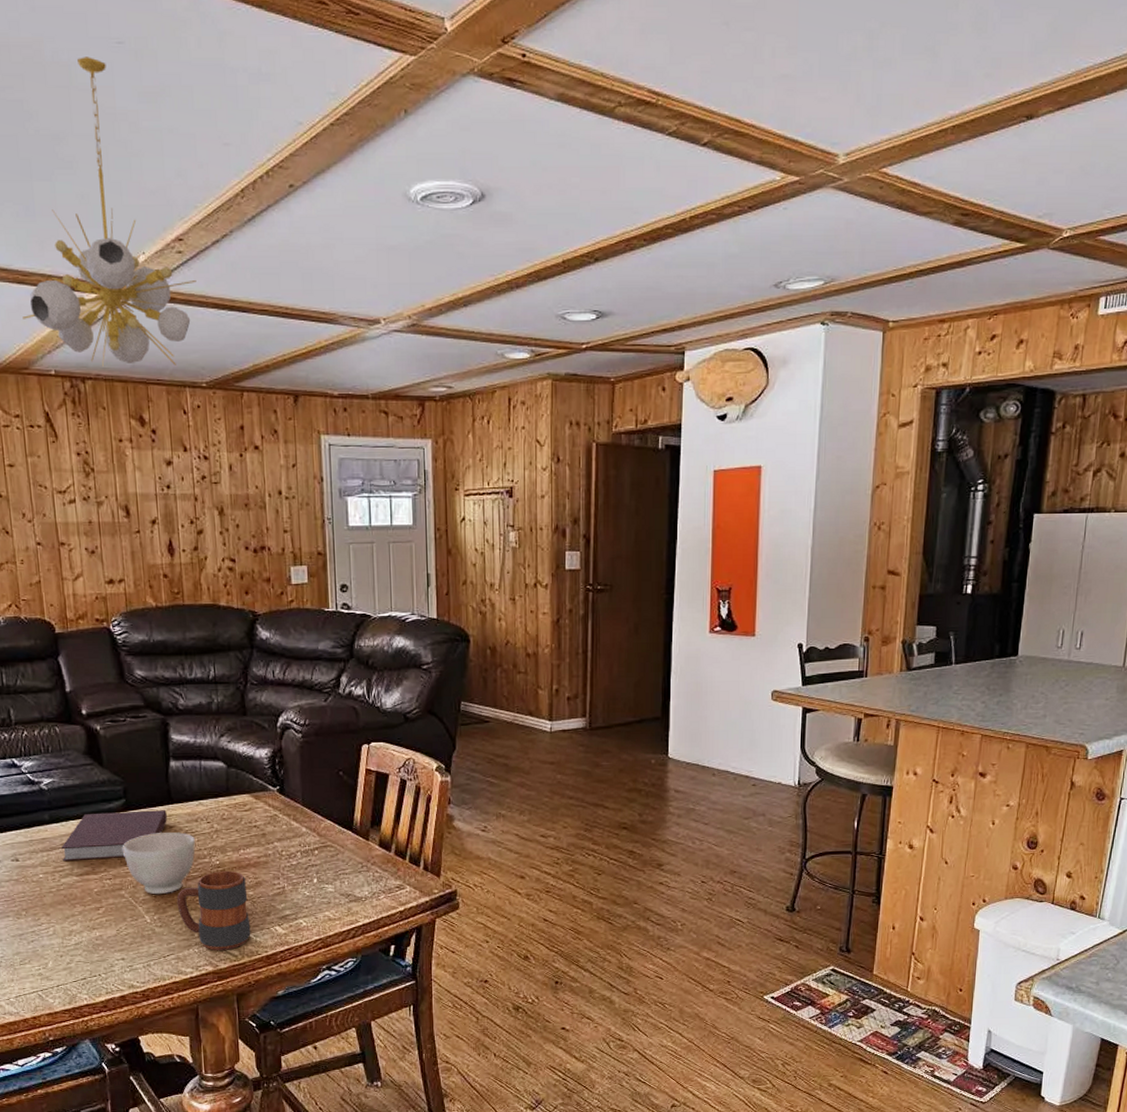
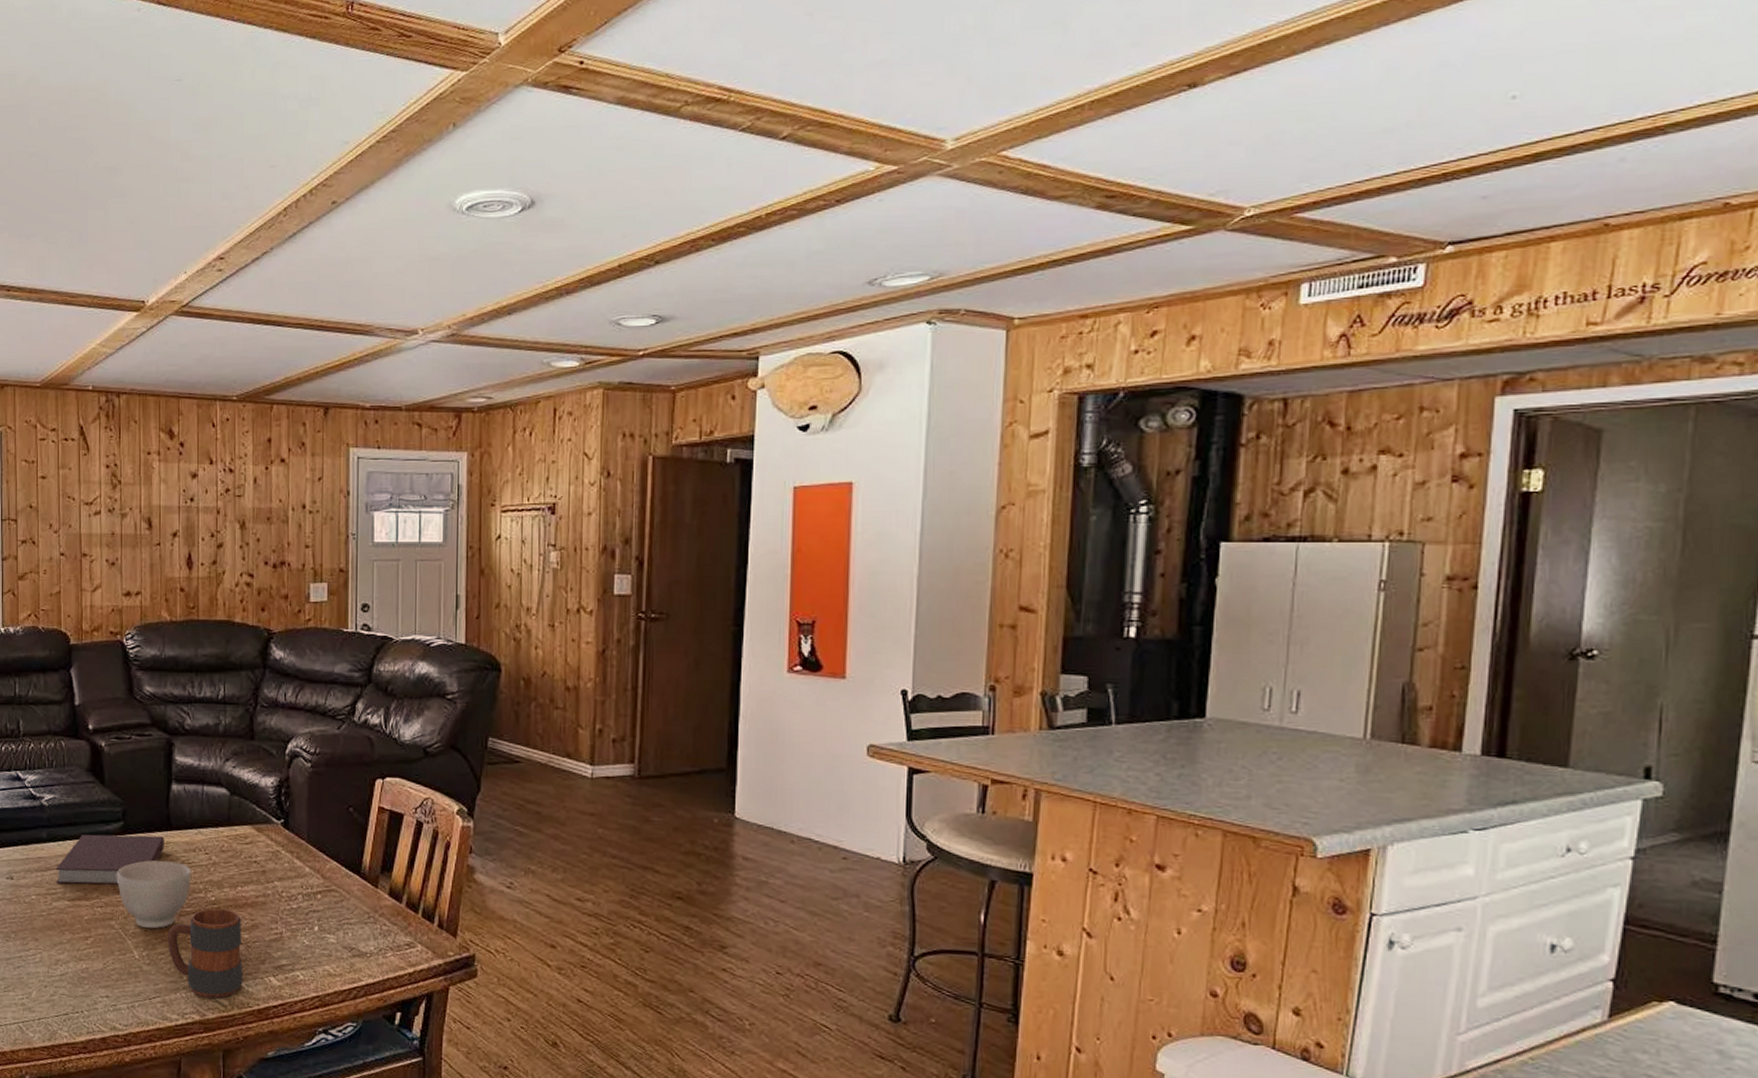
chandelier: present [23,57,197,366] -> none [67,95,234,381]

